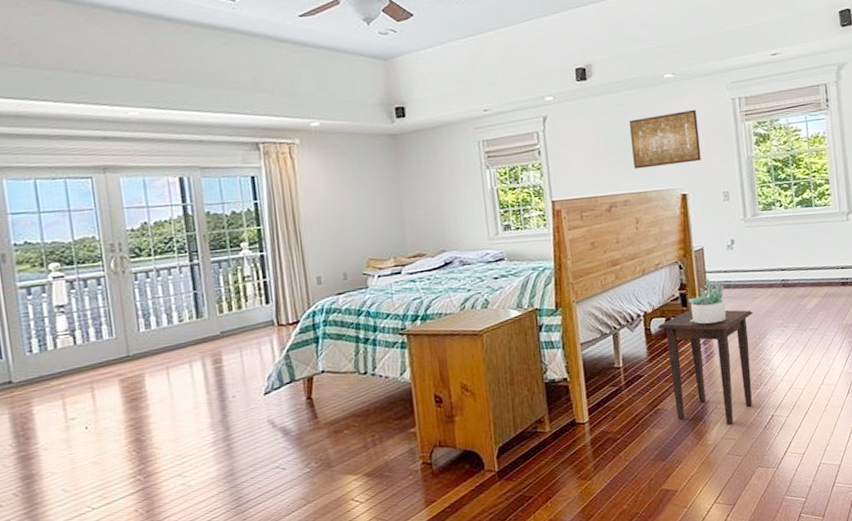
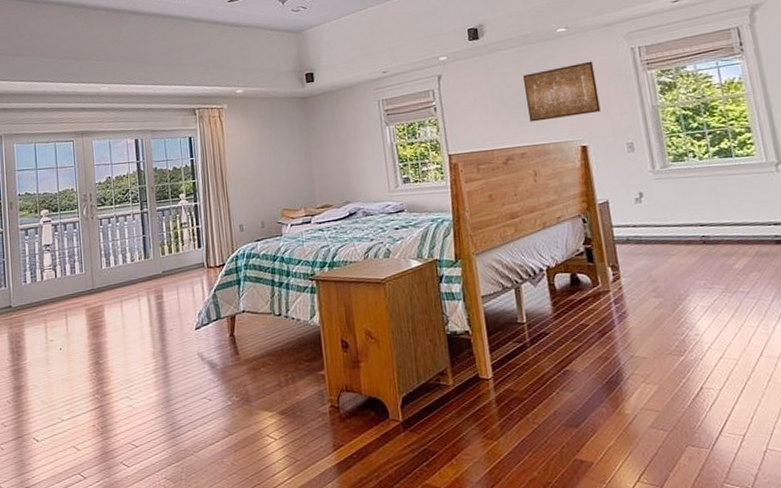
side table: present [657,310,753,425] -> none [562,266,676,394]
succulent plant: present [689,278,727,324] -> none [595,233,640,282]

